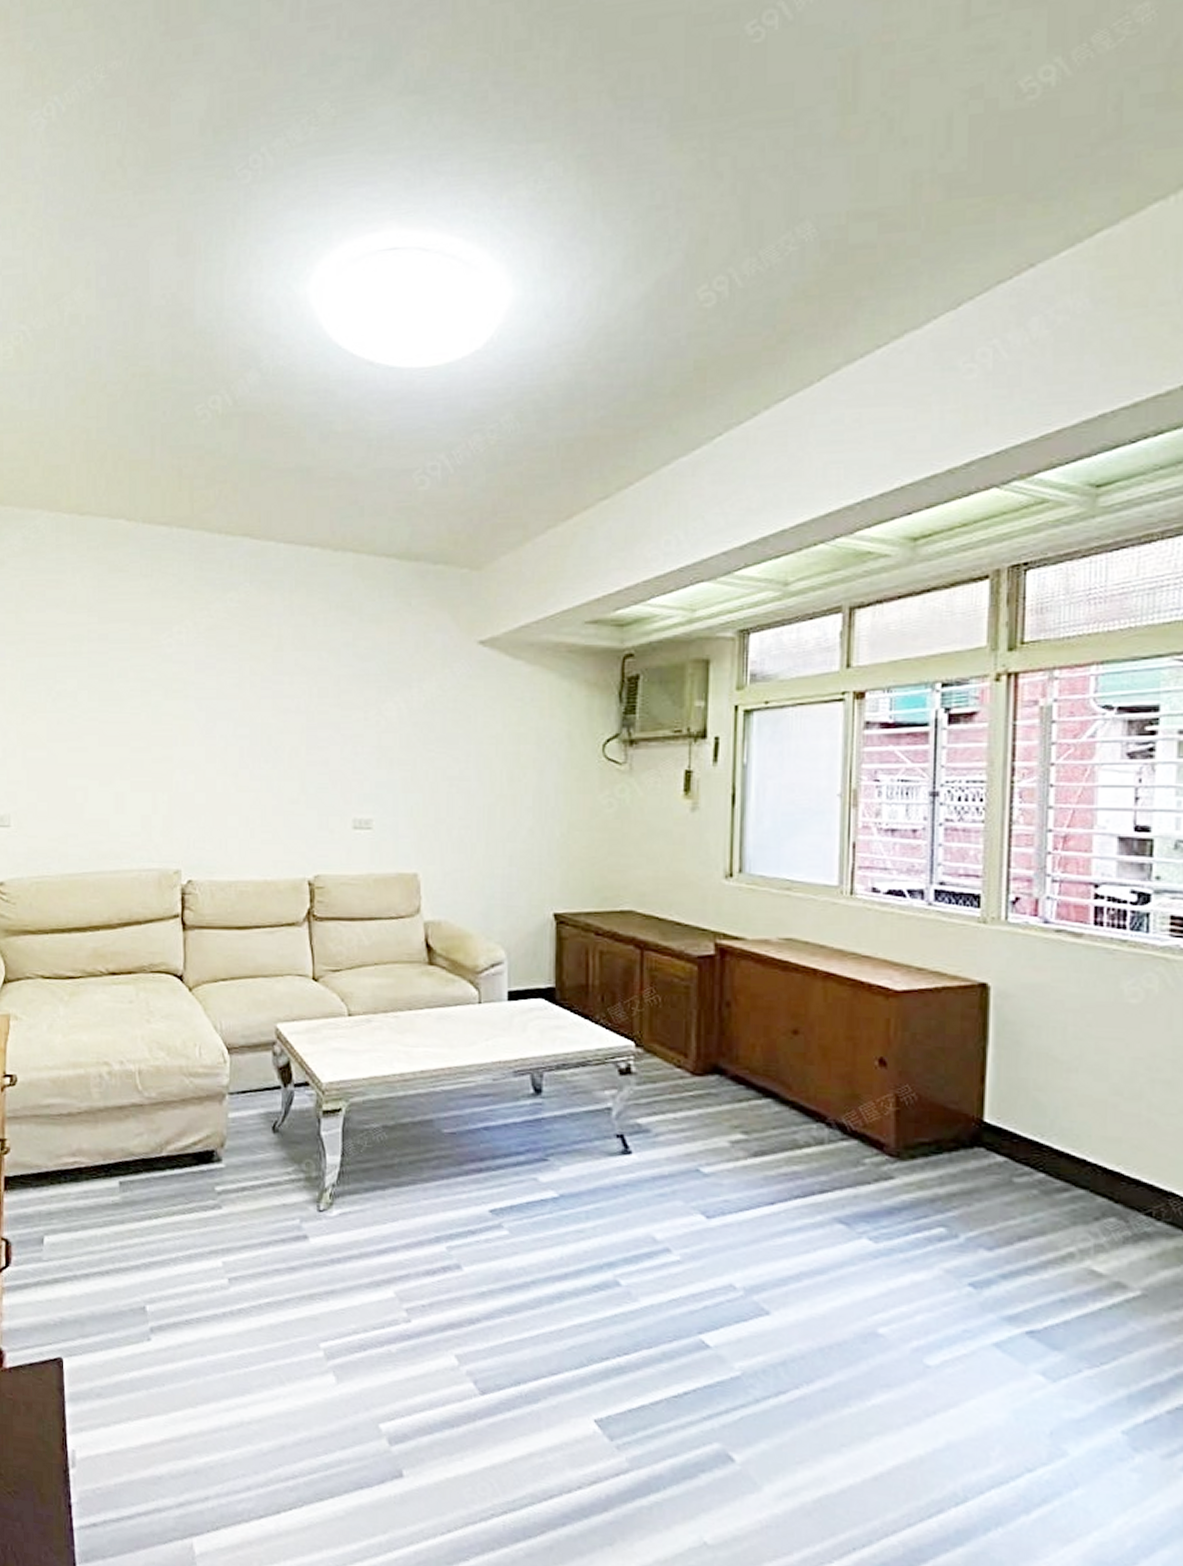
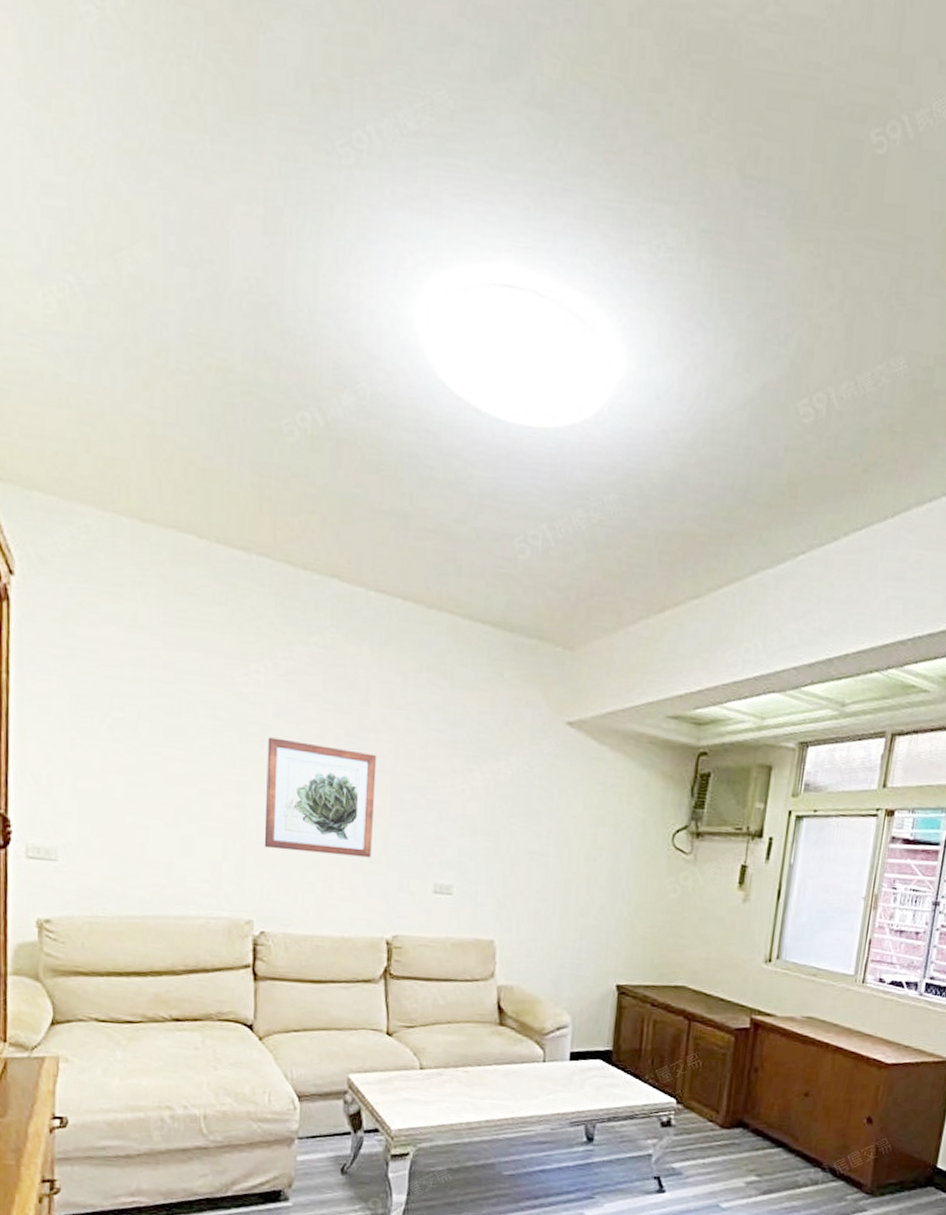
wall art: none [189,691,292,799] -> present [264,737,377,858]

